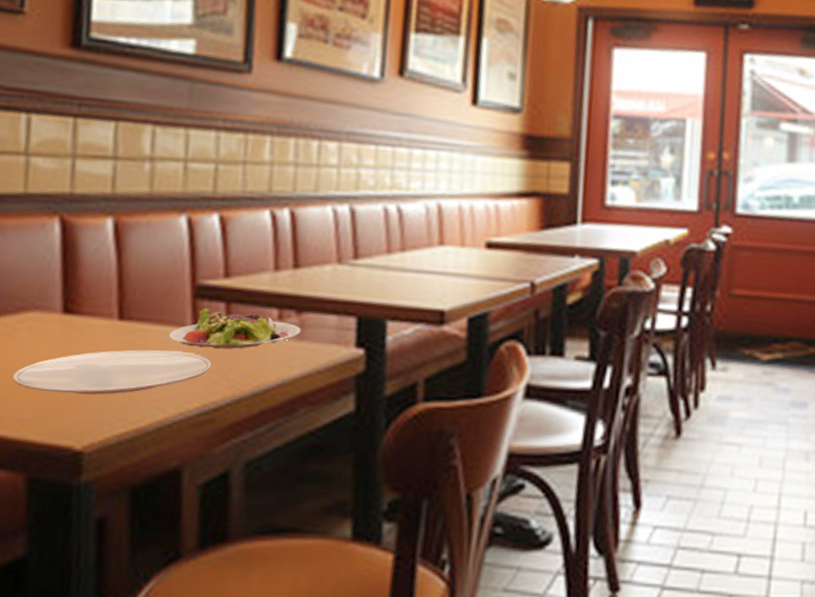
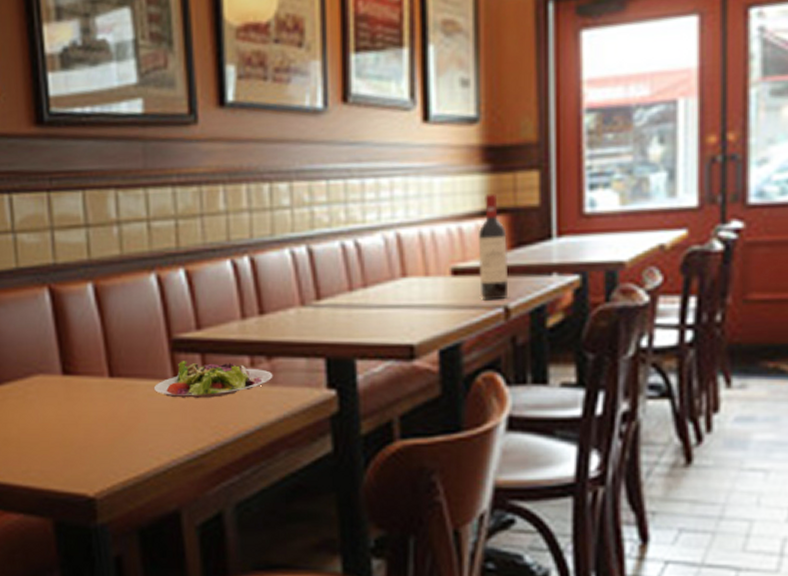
plate: present [13,349,212,395] -> none [31,403,195,447]
wine bottle: none [509,178,539,274] -> present [478,194,509,299]

